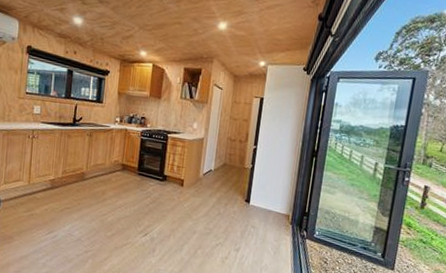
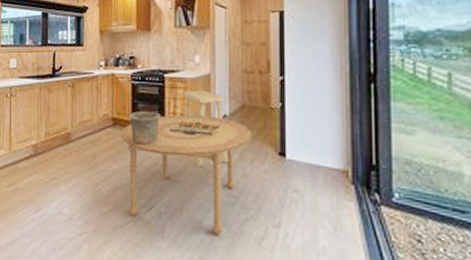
dining table: none [128,166,229,256] -> present [121,114,252,236]
ceramic pot: none [136,161,162,187] -> present [129,111,161,145]
stool: none [179,149,213,206] -> present [182,90,229,167]

